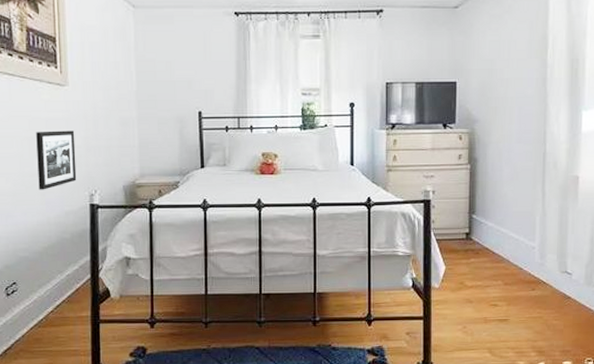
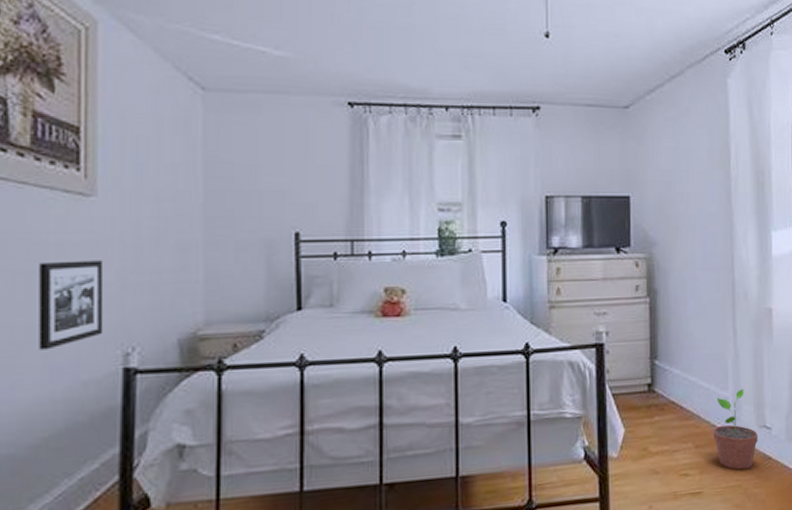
potted plant: none [520,240,559,305] -> present [713,388,758,470]

